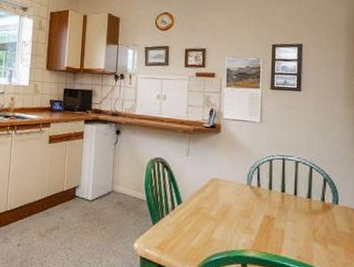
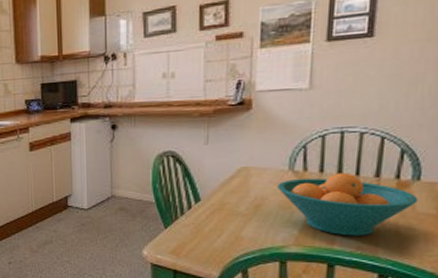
fruit bowl: none [238,191,338,247] -> present [276,172,419,236]

